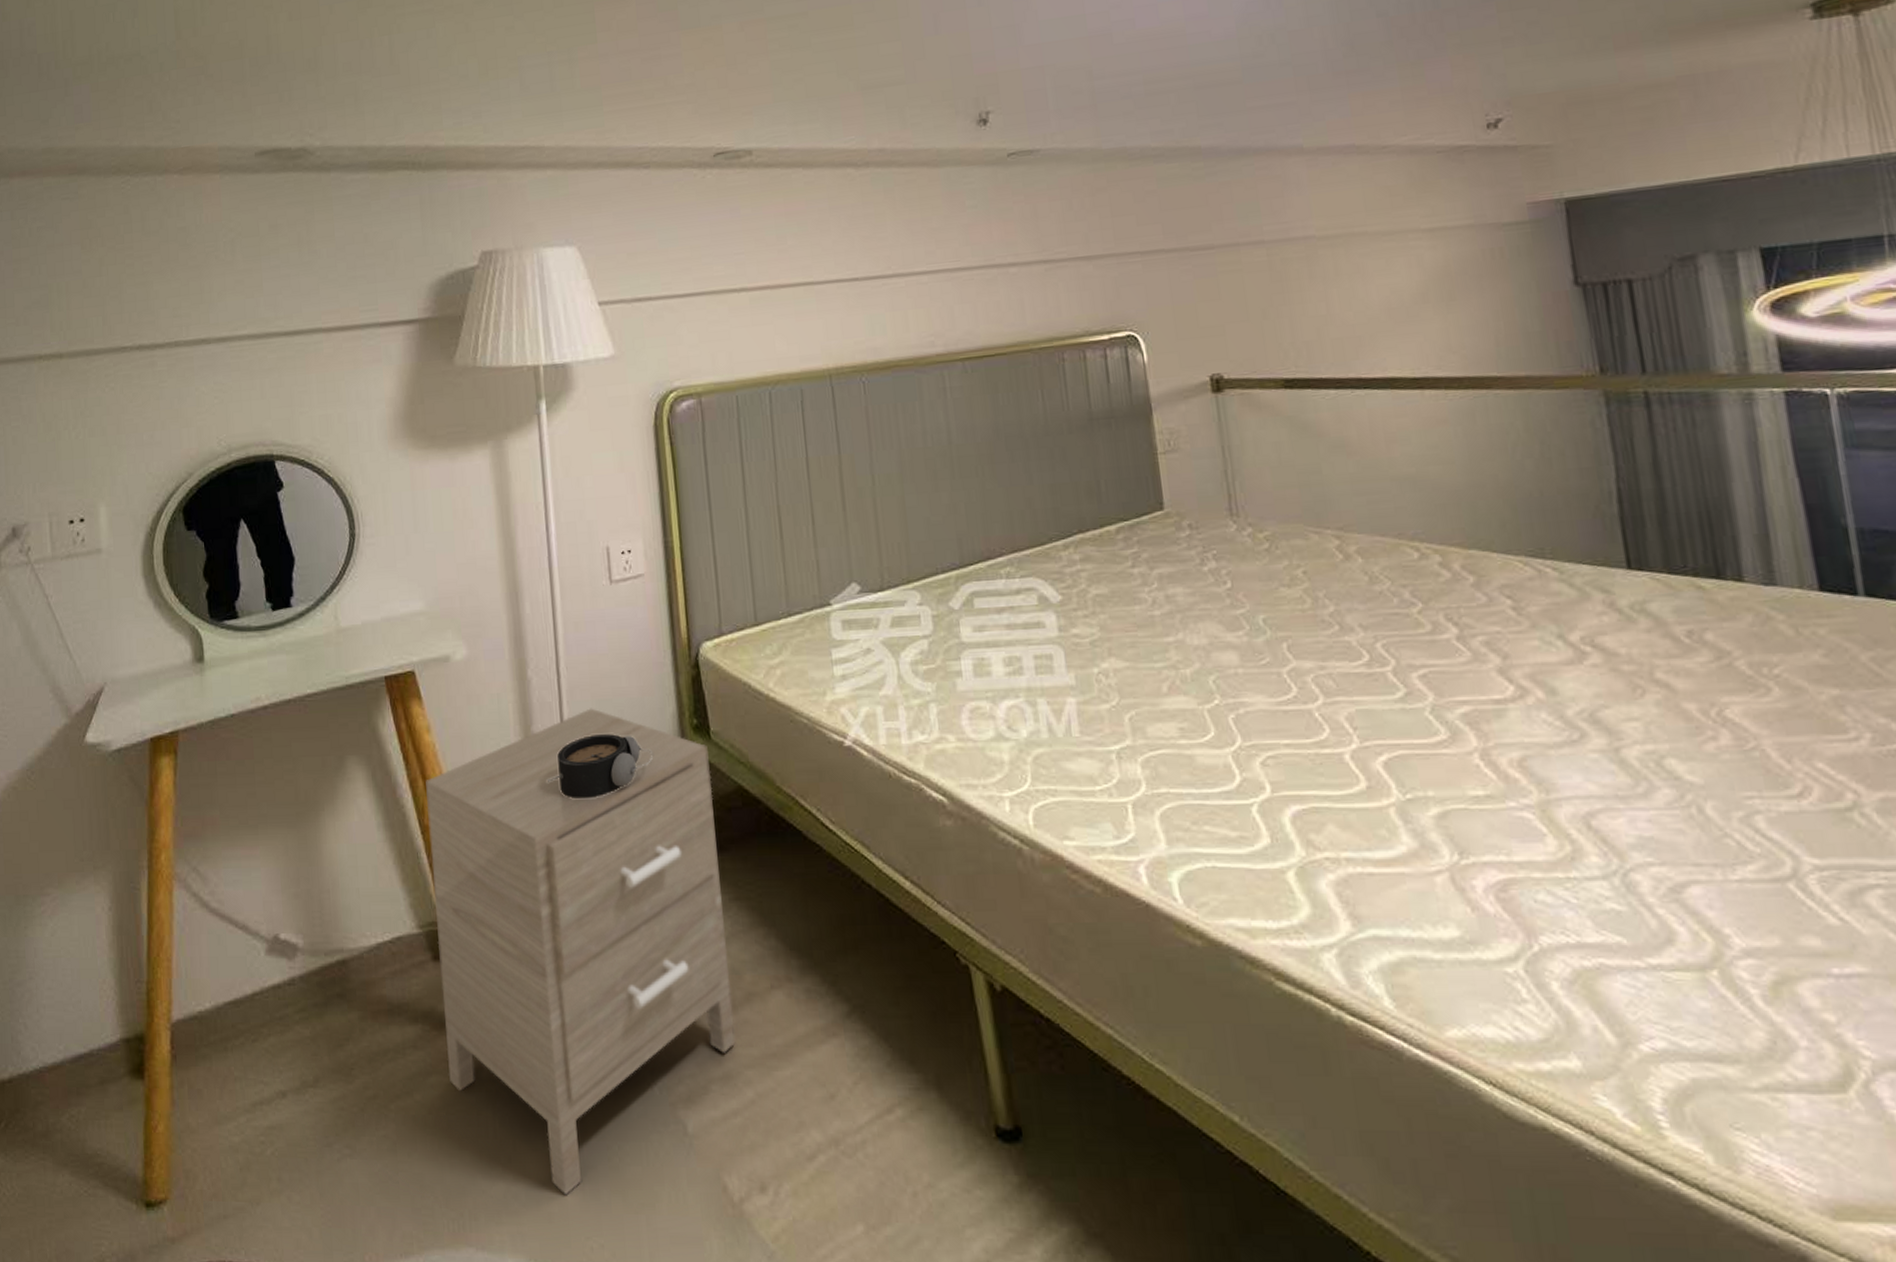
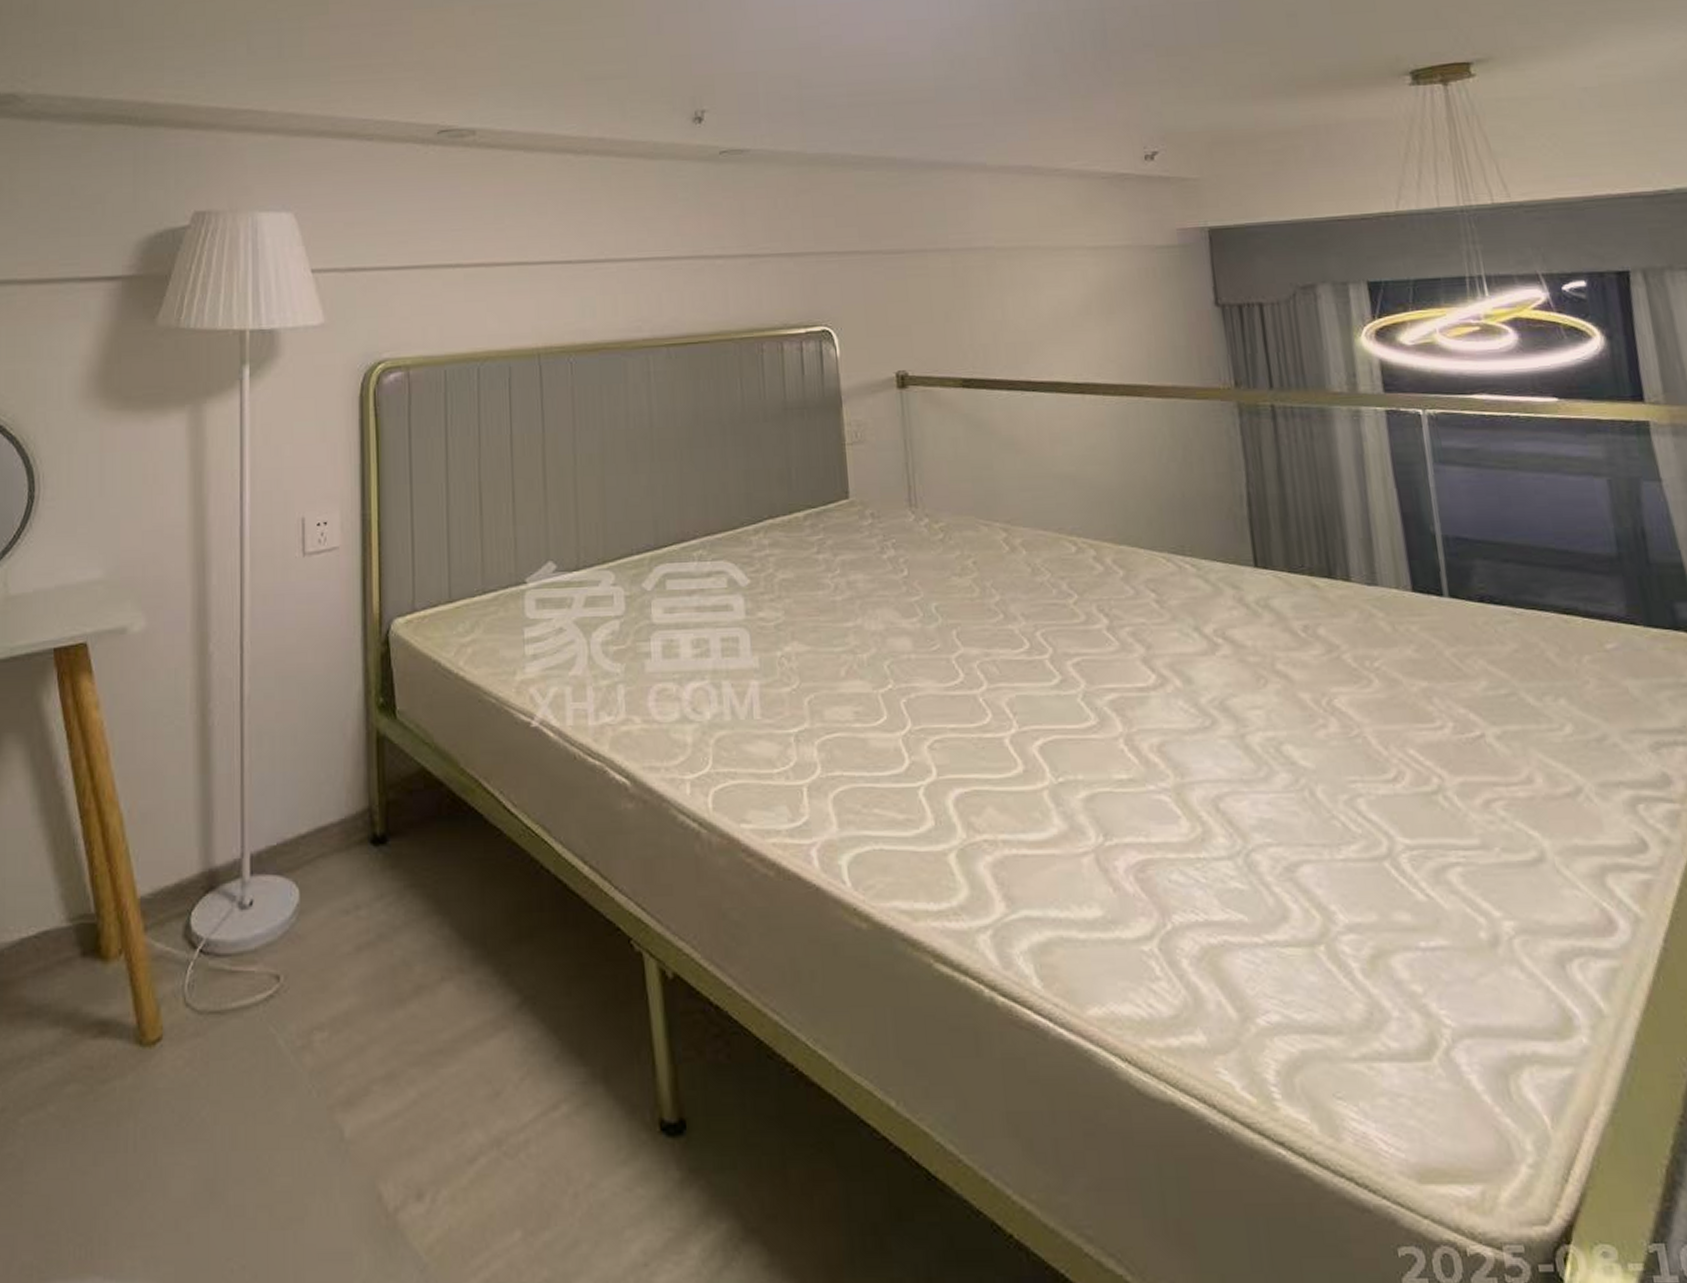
nightstand: present [426,708,736,1196] -> none [88,685,402,1213]
alarm clock: present [546,733,654,800] -> none [221,711,336,782]

